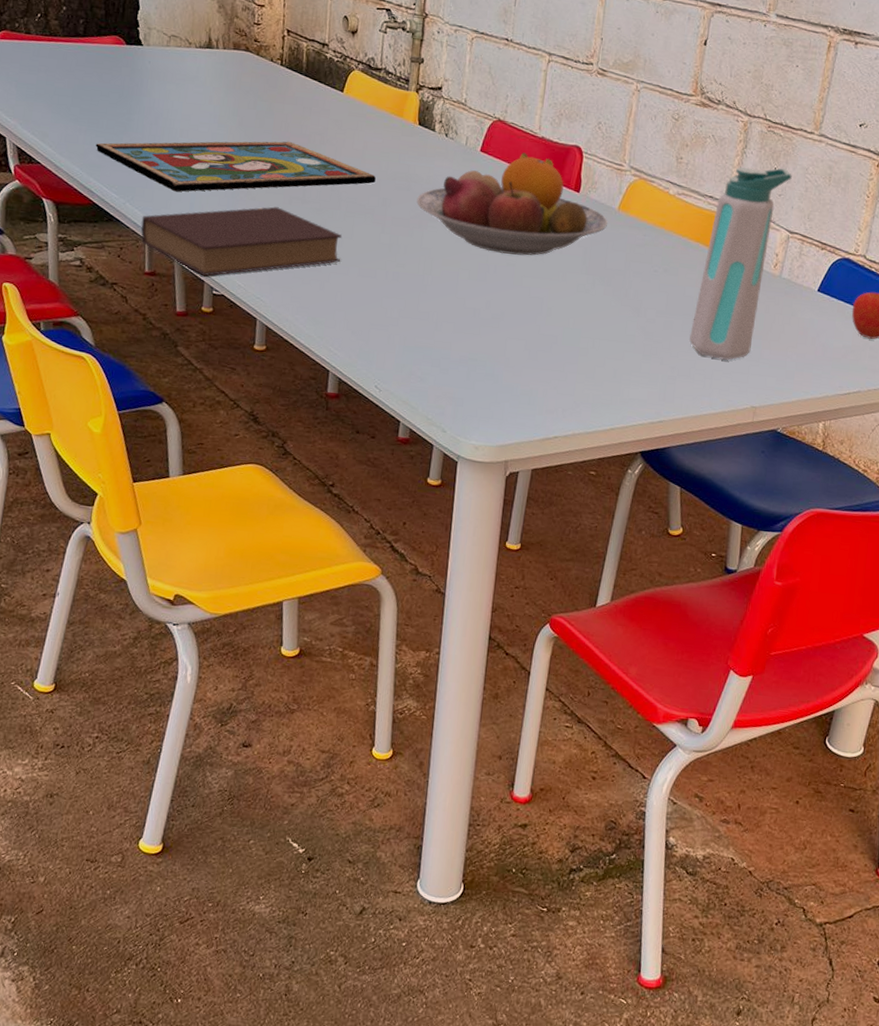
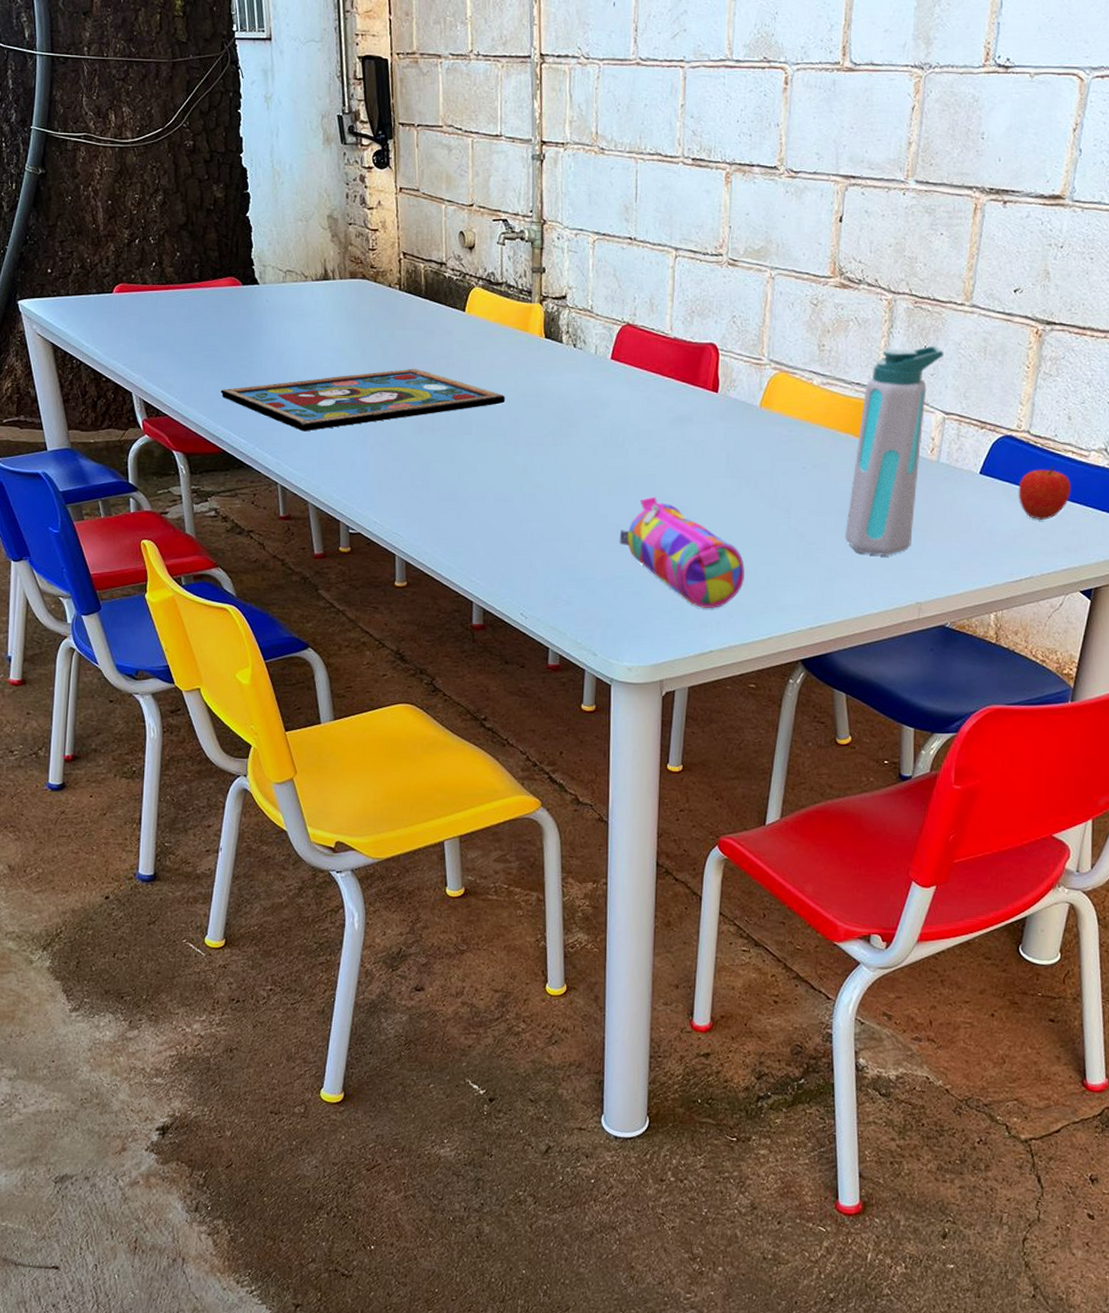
book: present [141,206,343,277] -> none [272,437,476,516]
fruit bowl: present [416,152,608,256] -> none [549,356,750,464]
pencil case: none [475,285,593,396] -> present [619,496,745,608]

